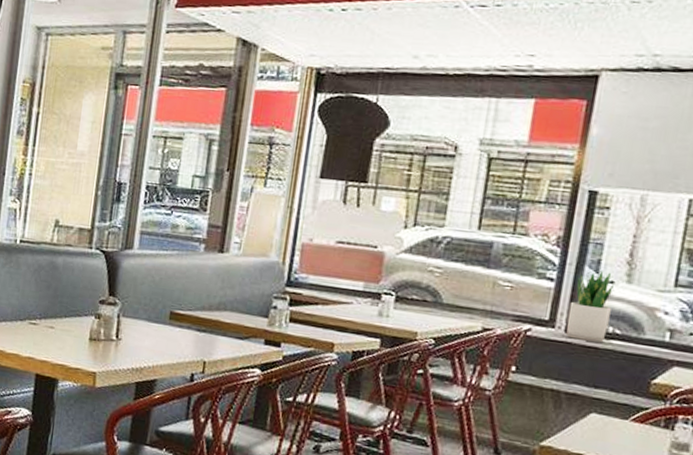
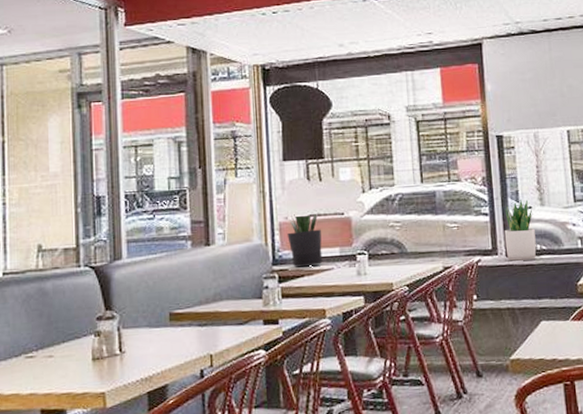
planter: none [308,237,348,296] -> present [287,213,323,268]

